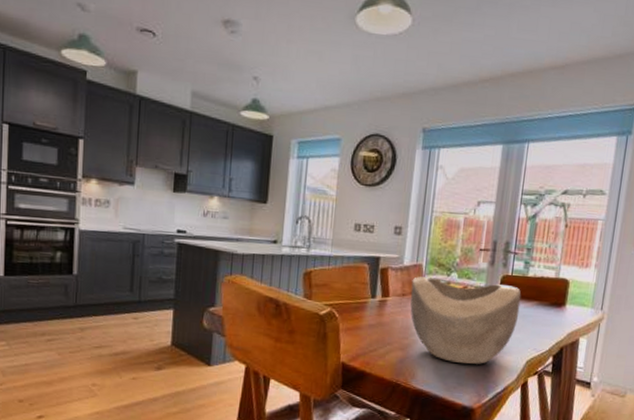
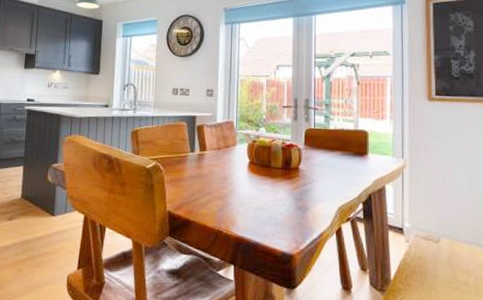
decorative bowl: present [410,276,522,364] -> none [225,132,325,212]

